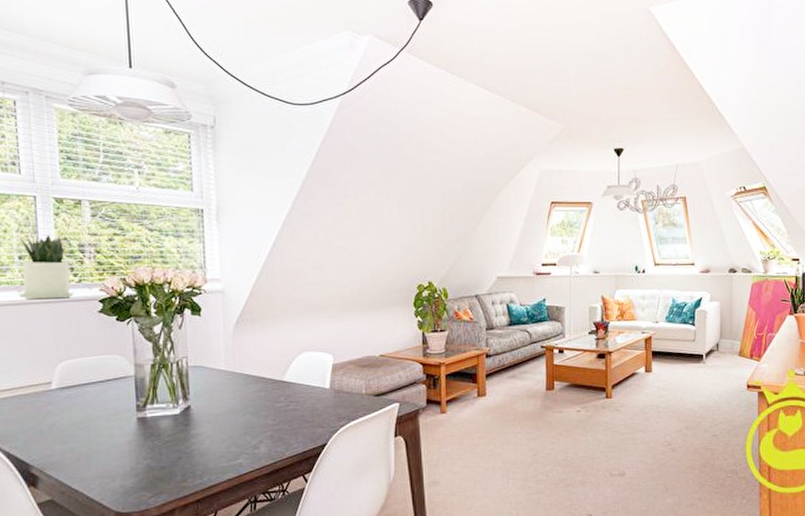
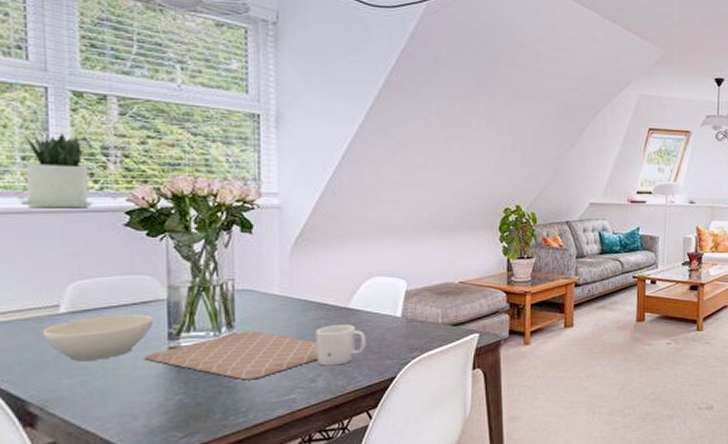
bowl: none [39,389,125,430] -> present [42,314,154,361]
placemat: none [118,402,259,447] -> present [144,331,317,381]
mug: none [256,396,300,434] -> present [315,325,366,366]

